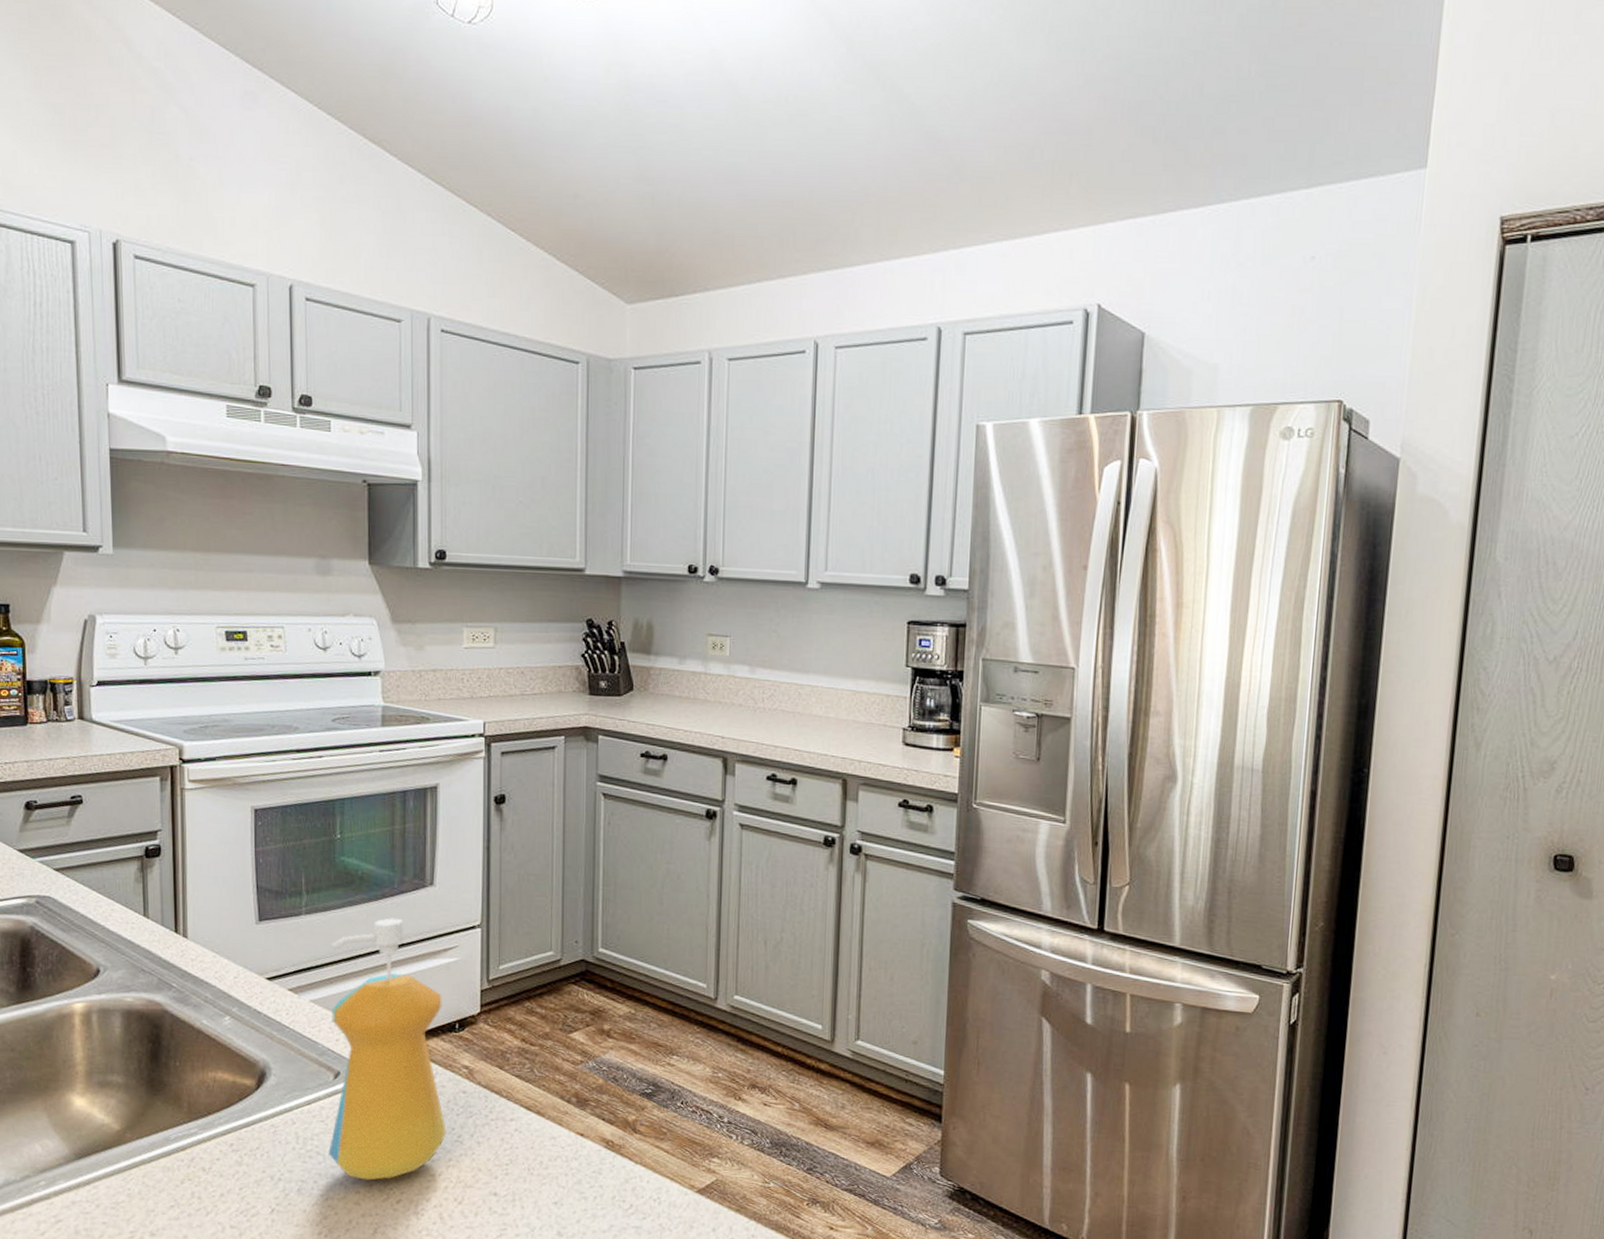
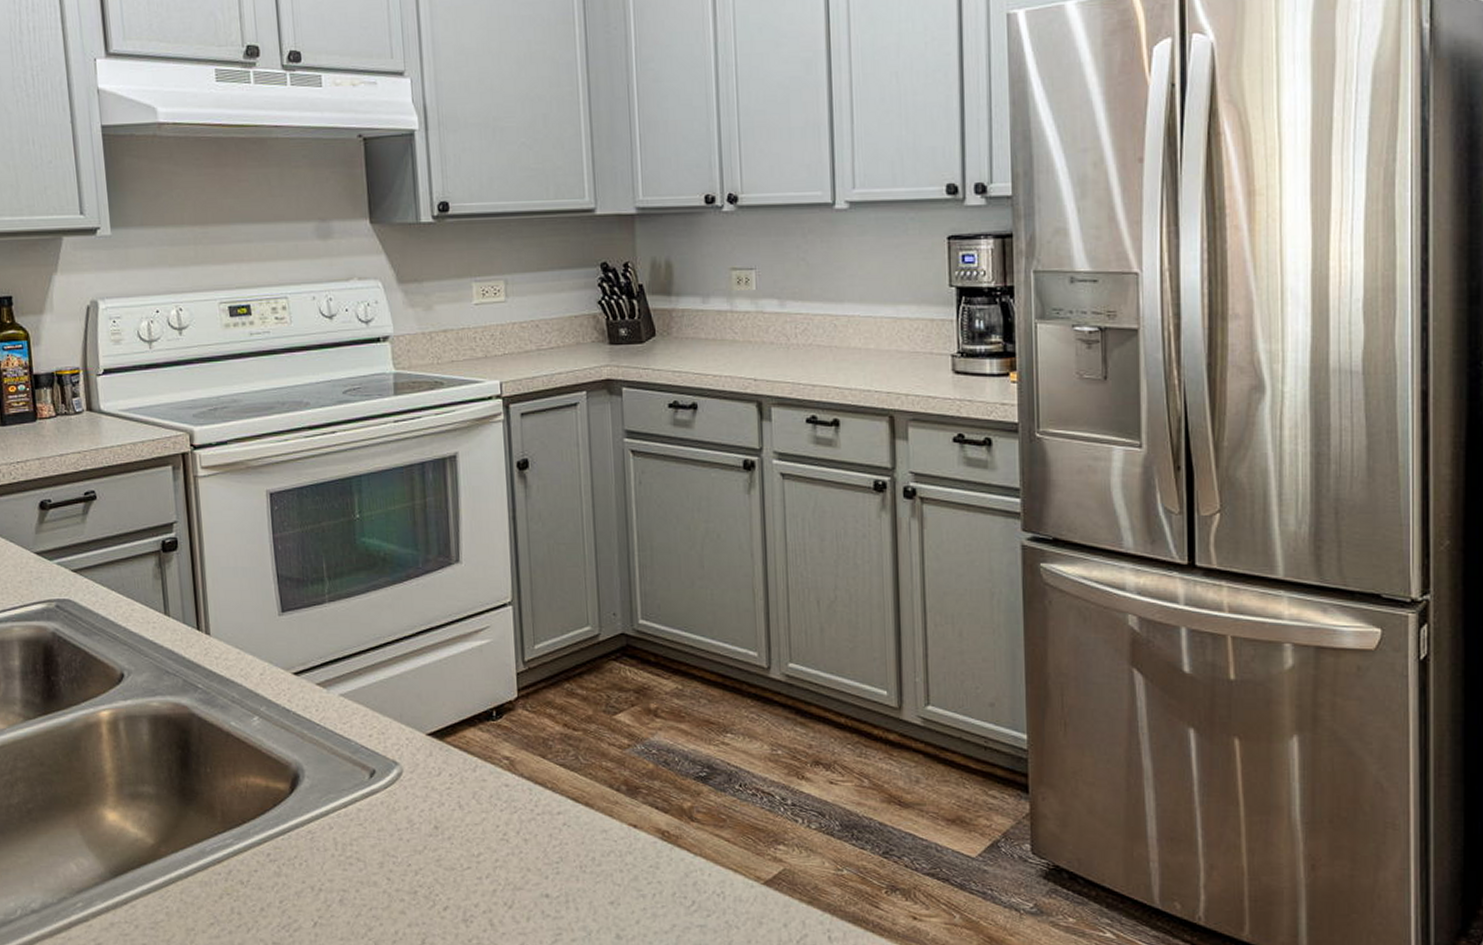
soap dispenser: present [329,918,448,1181] -> none [357,600,492,887]

